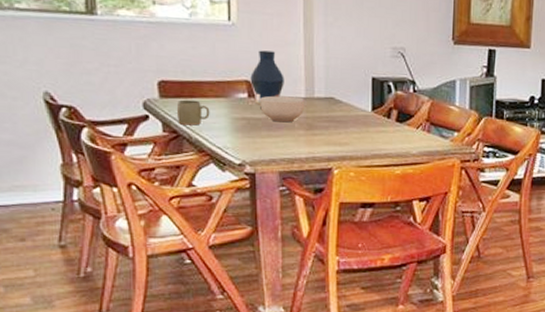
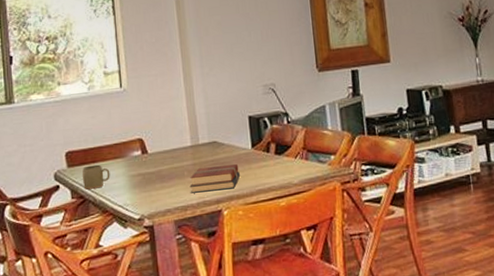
vase: present [250,50,284,109] -> none [142,108,172,163]
bowl: present [259,95,305,123] -> none [151,146,192,173]
books: none [299,122,357,149] -> present [189,163,241,194]

